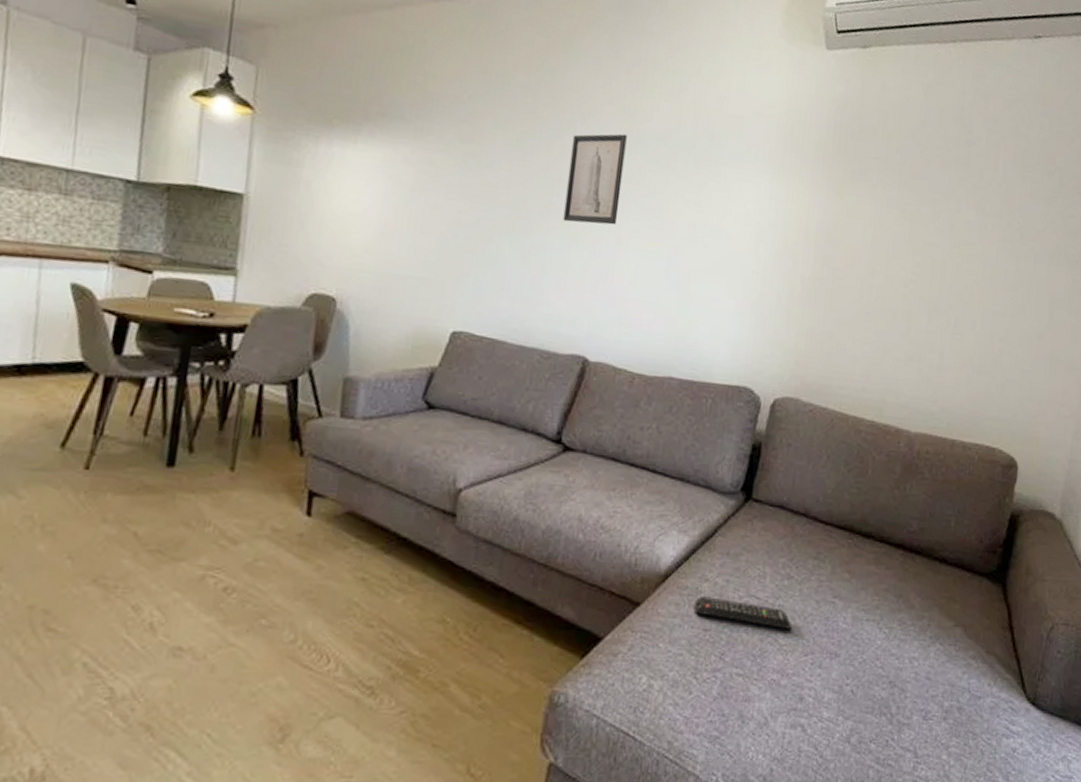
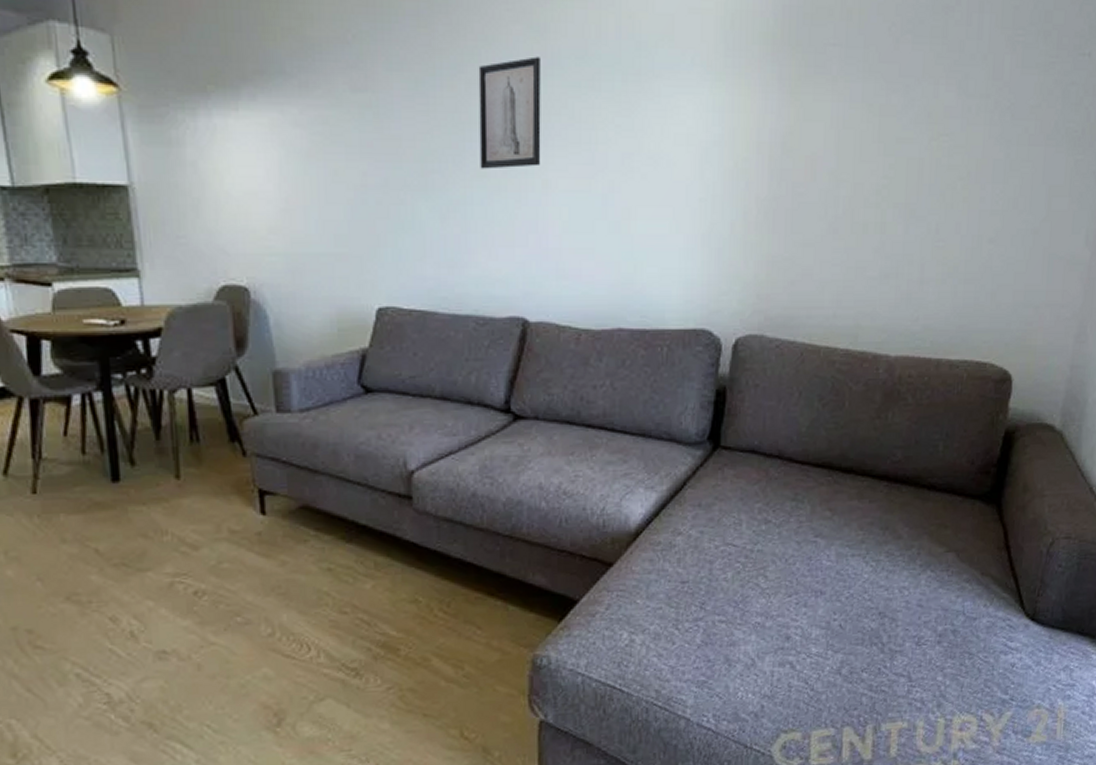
remote control: present [693,596,793,629] -> none [669,549,774,573]

